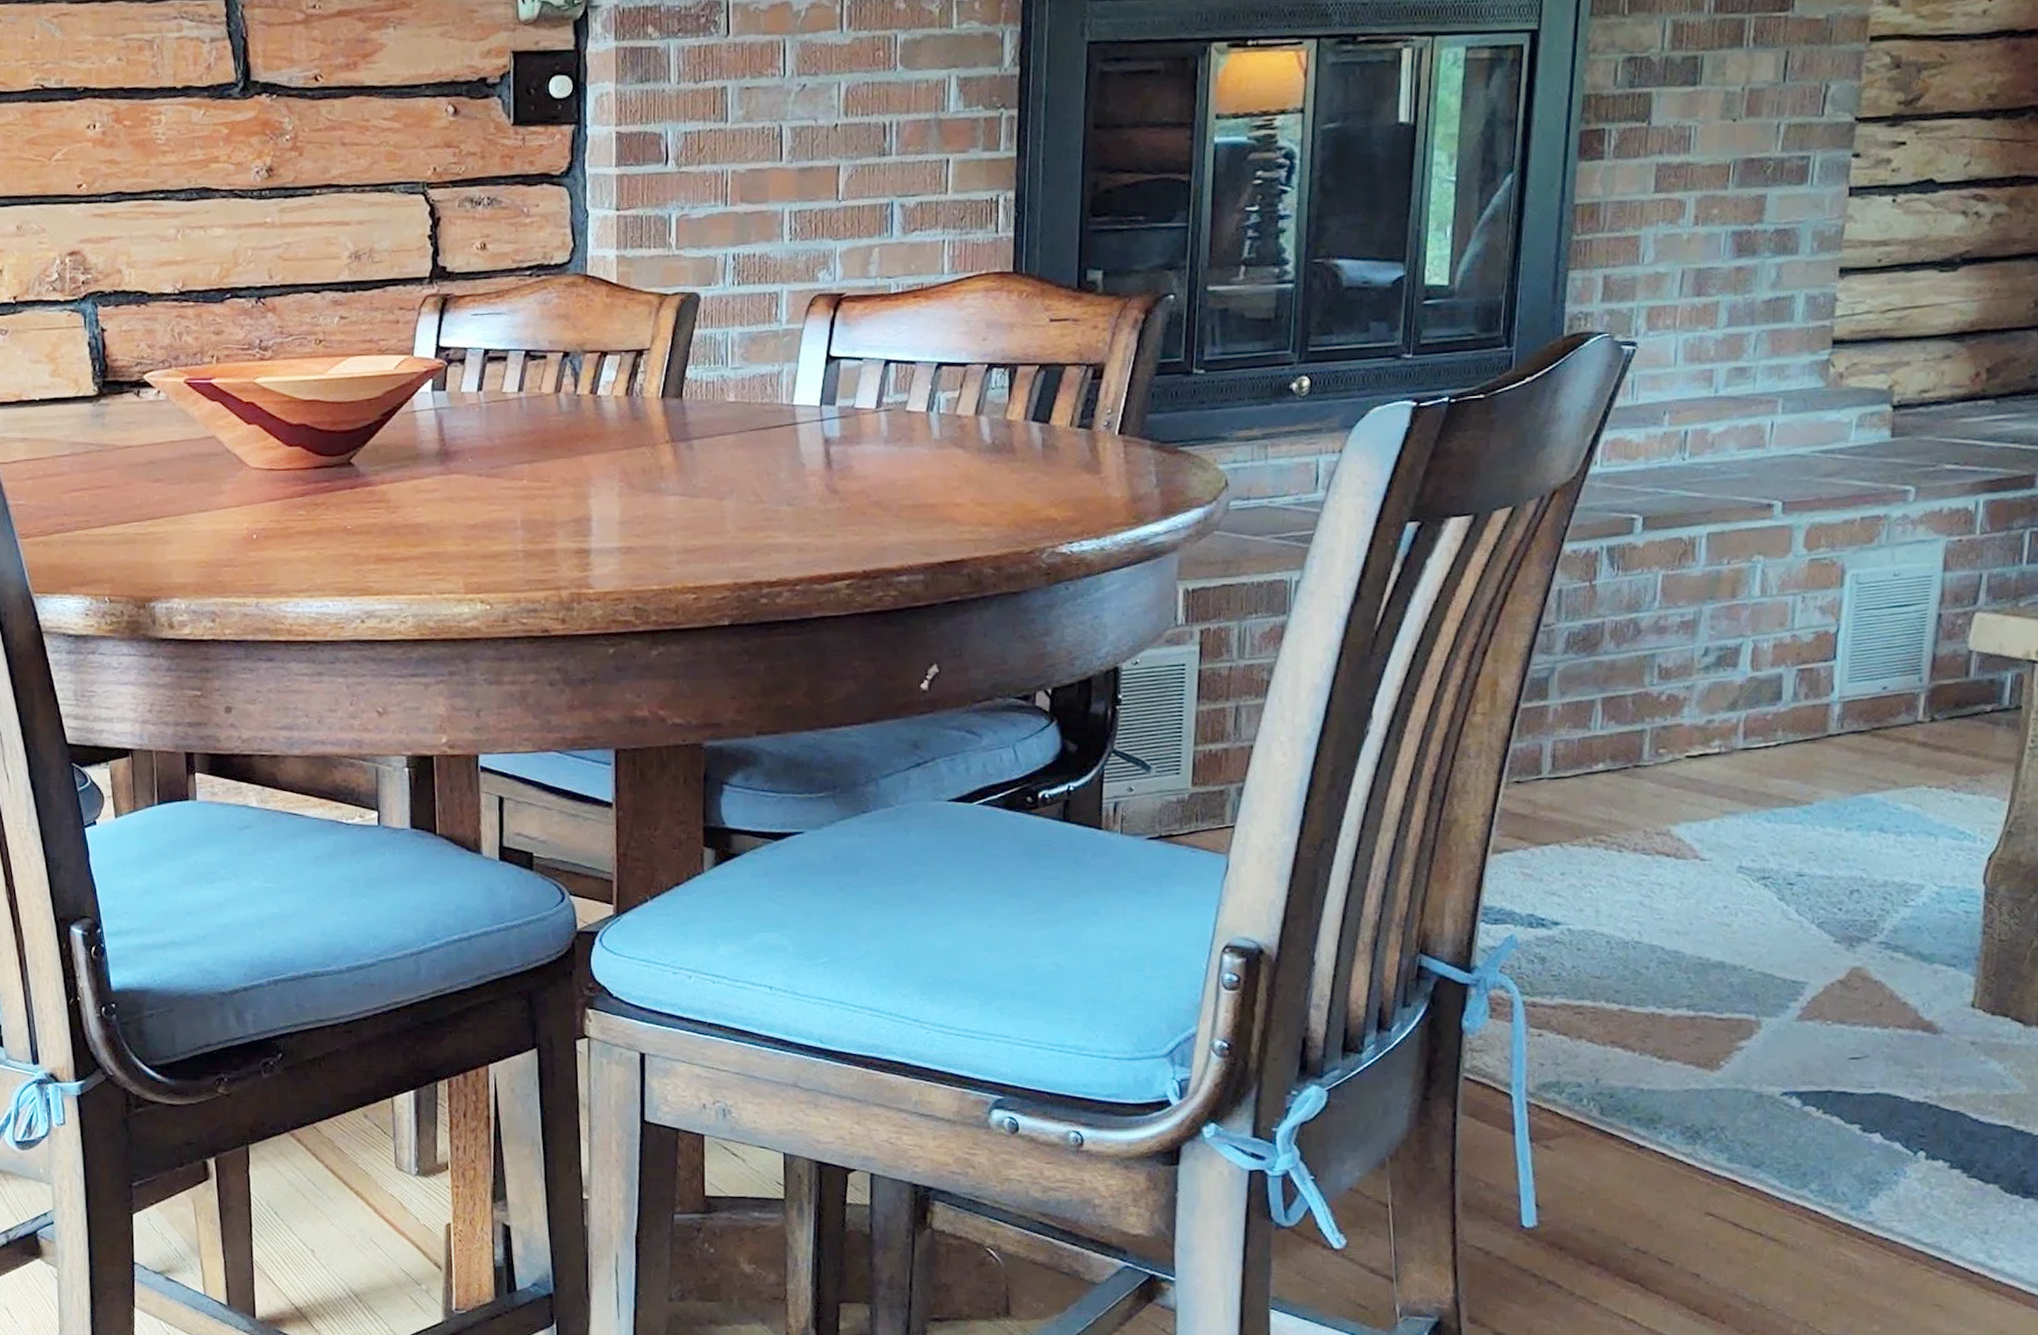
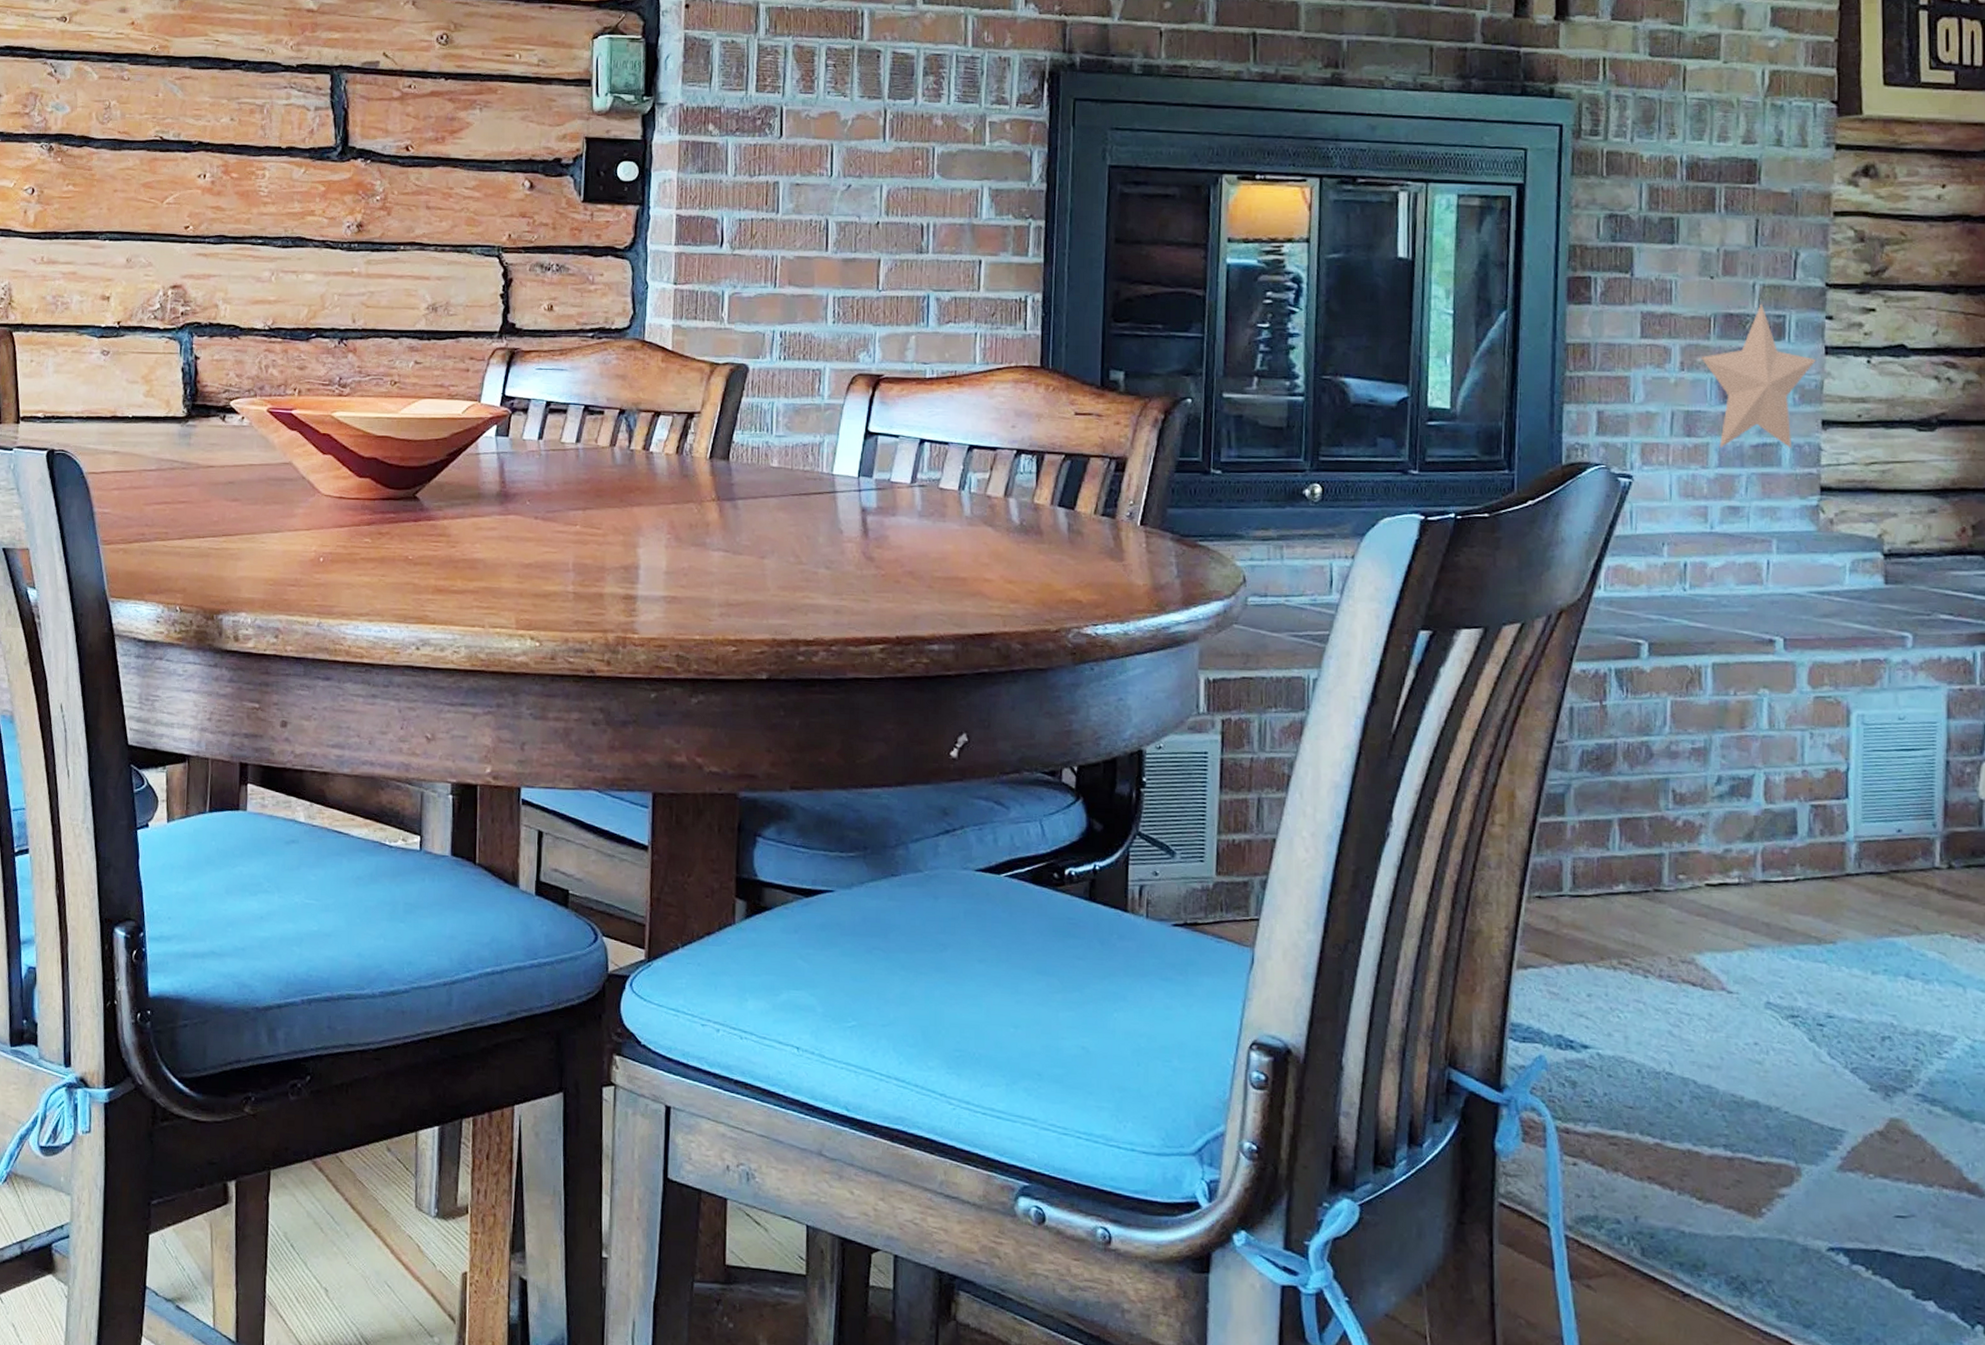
decorative star: none [1716,145,1839,306] -> present [1700,304,1816,448]

